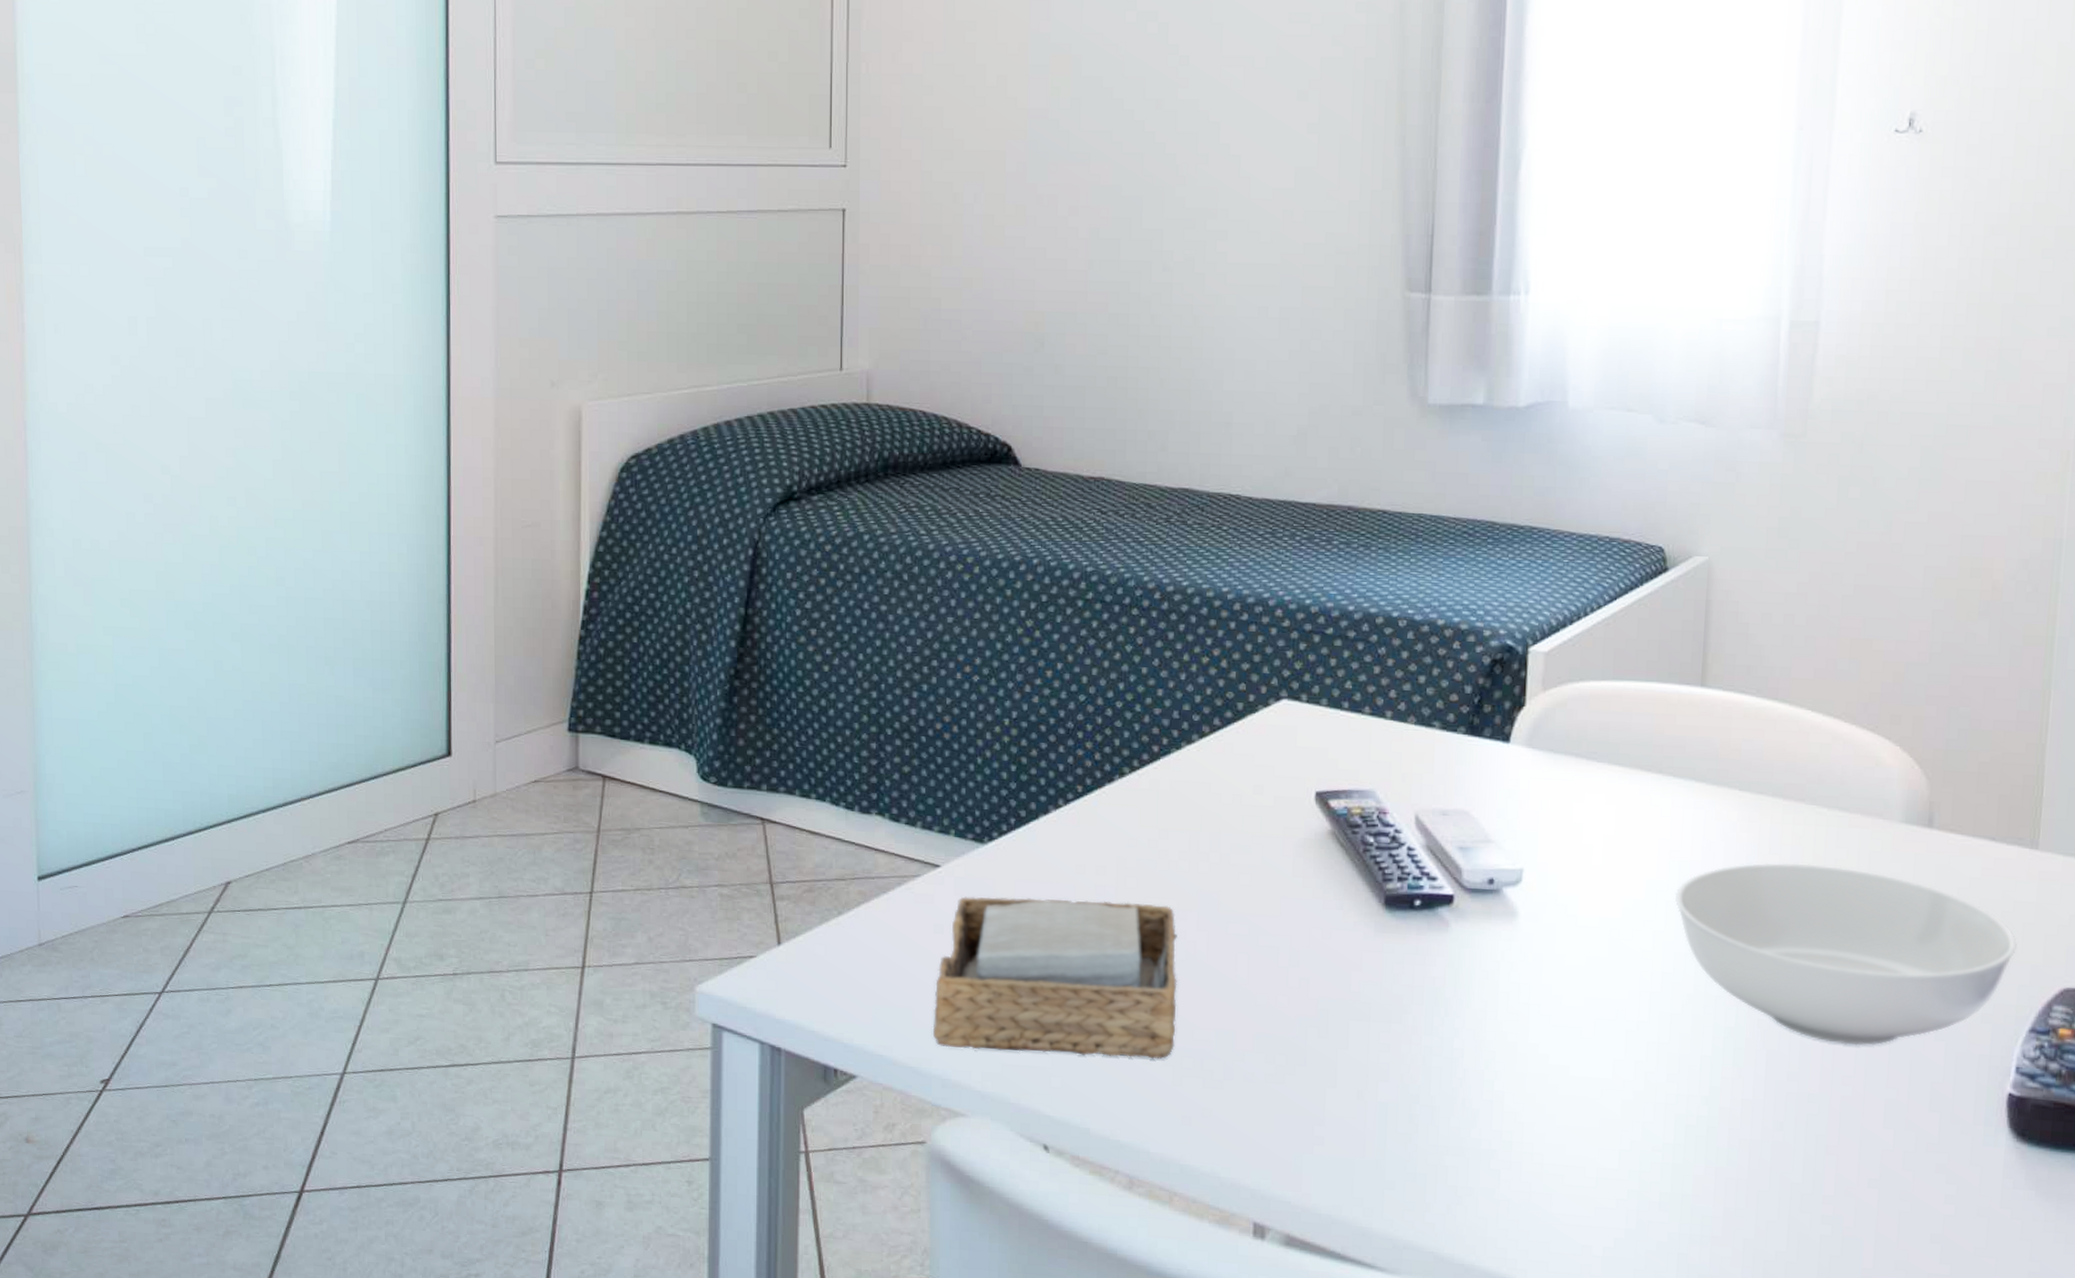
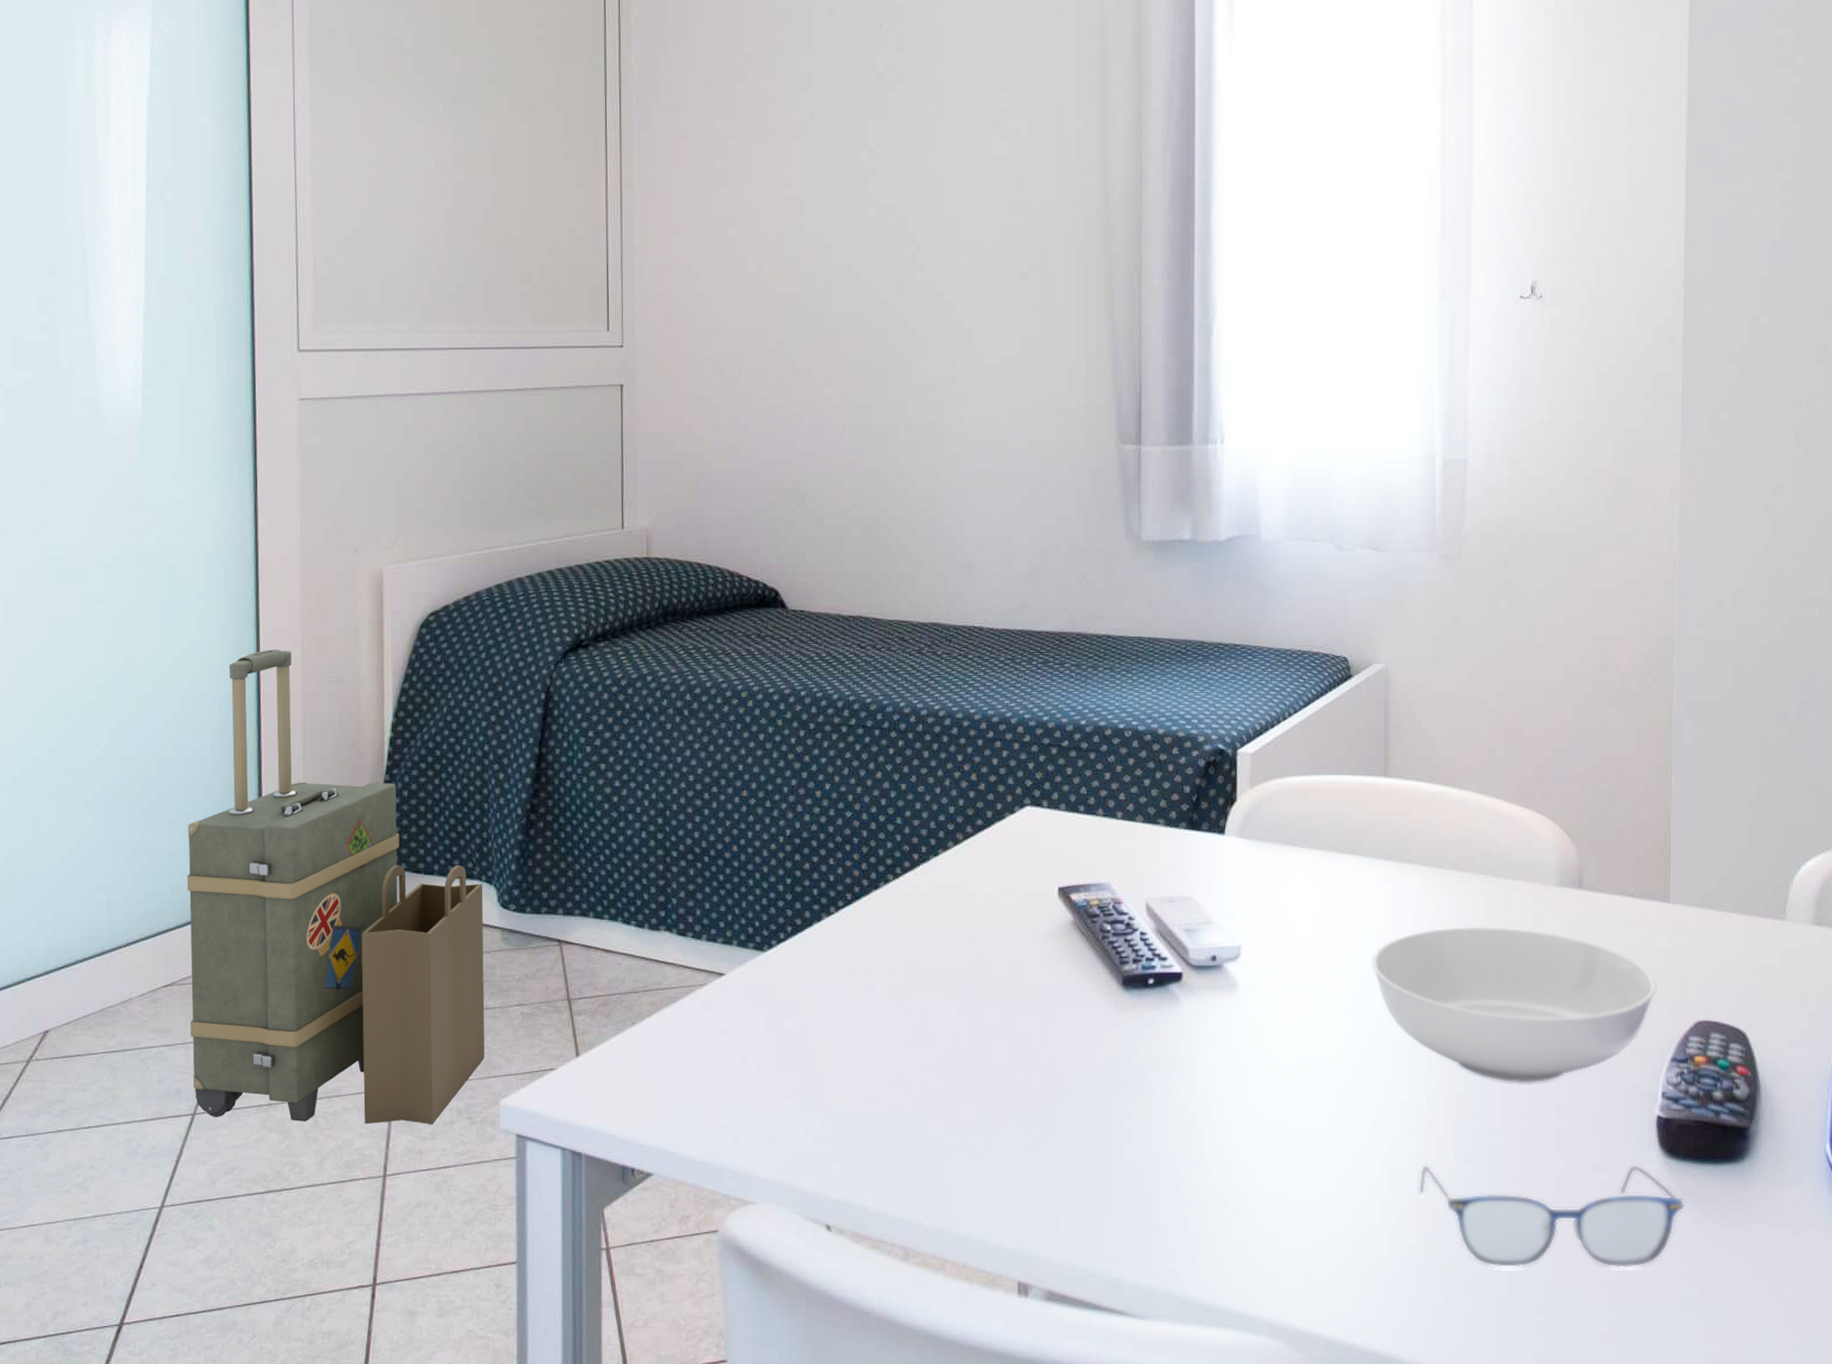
suitcase: none [372,489,595,995] -> present [186,649,400,1121]
shopping bag: none [552,727,682,1006] -> present [361,864,485,1124]
napkin holder: present [932,896,1177,1059] -> none [721,997,942,1142]
glasses: none [1717,1129,2036,1263] -> present [1418,1164,1685,1268]

